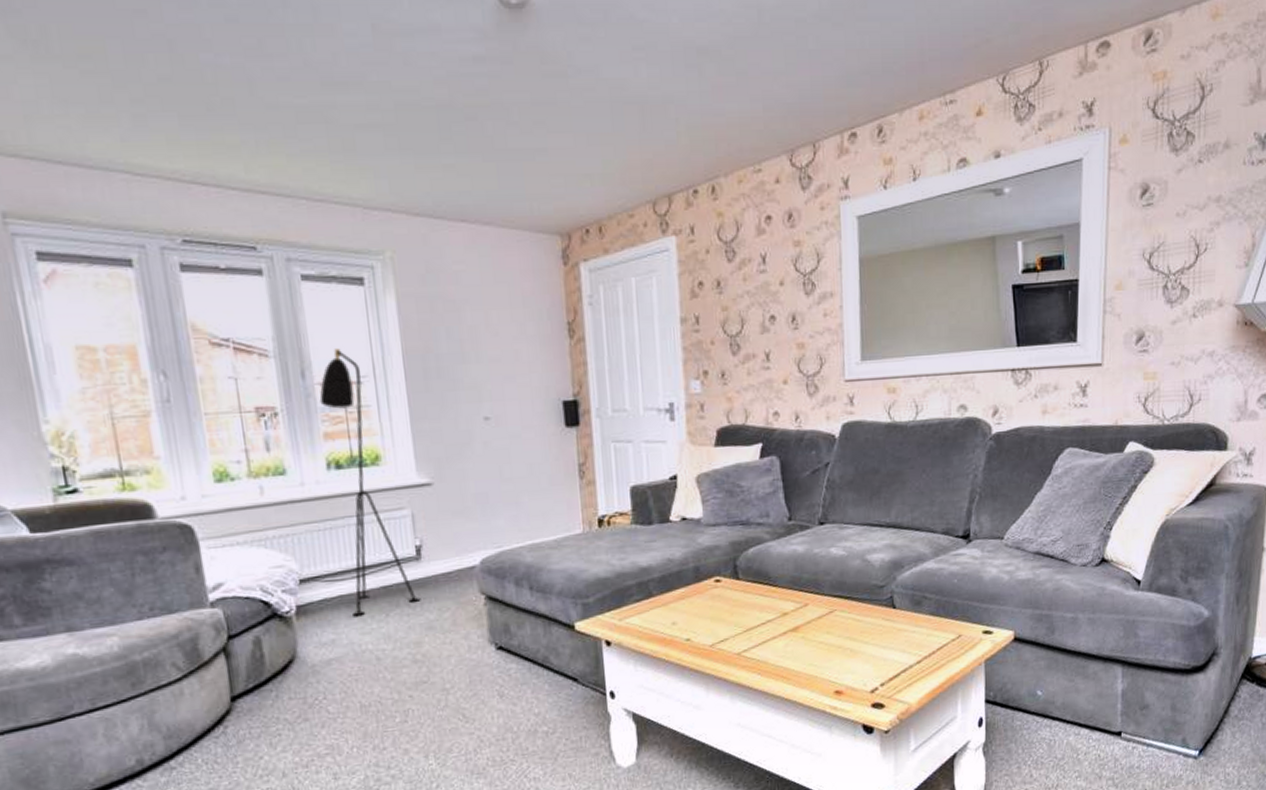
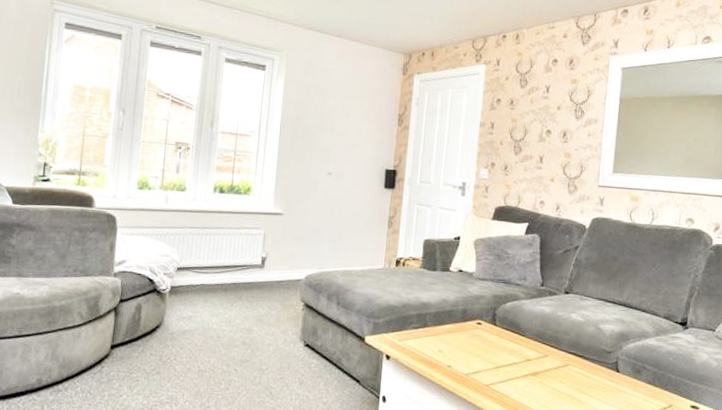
floor lamp: present [319,349,421,617] -> none [208,110,258,302]

